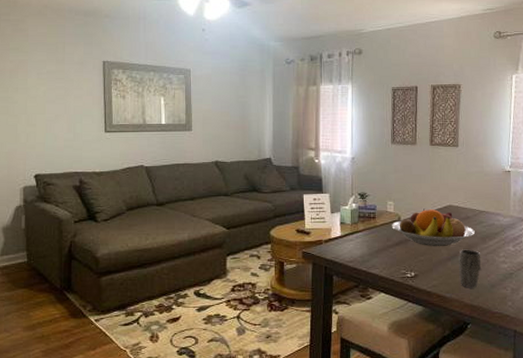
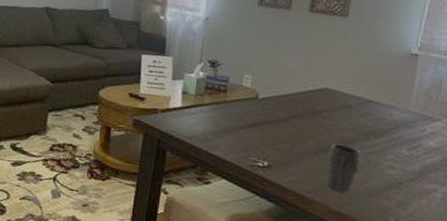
fruit bowl: present [391,208,475,247] -> none [245,88,356,138]

